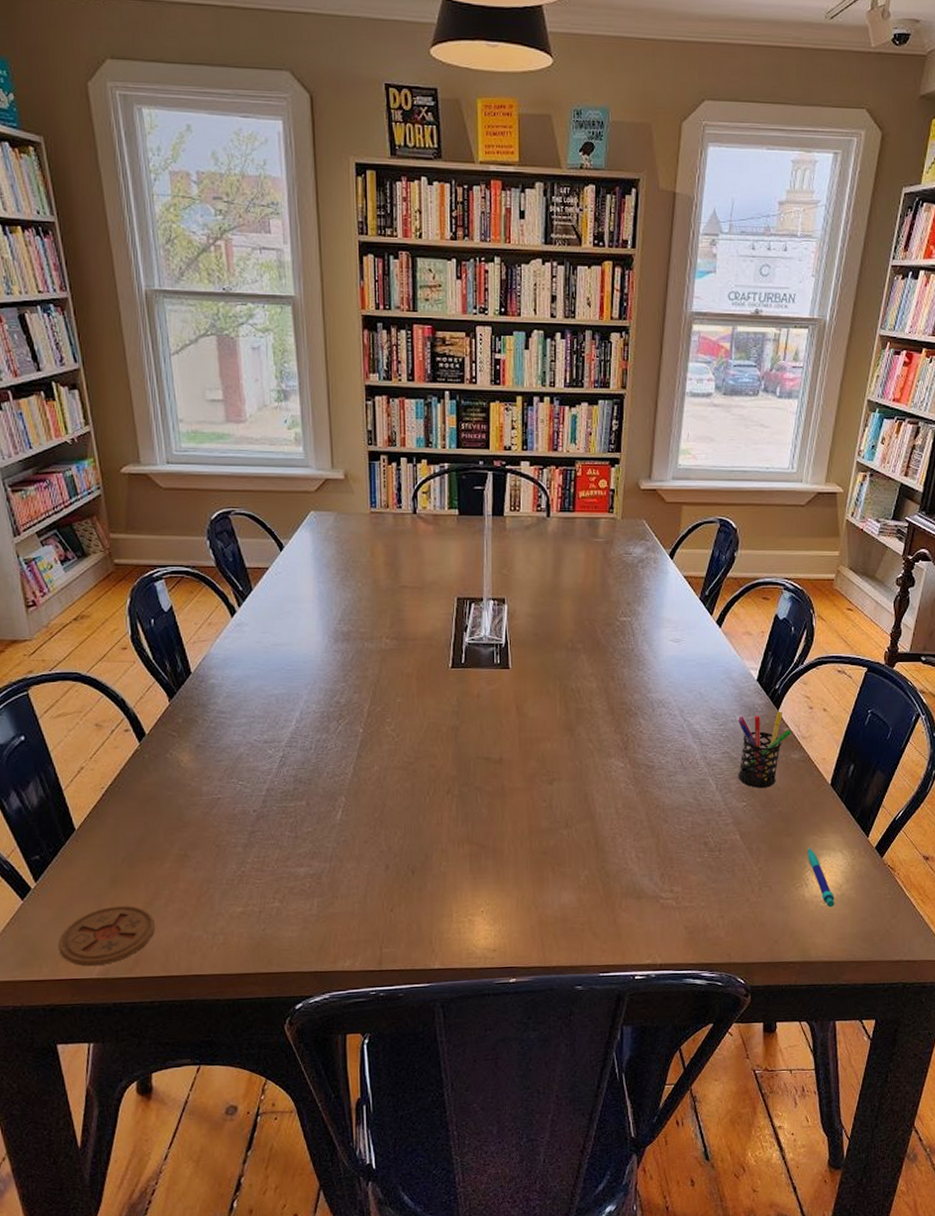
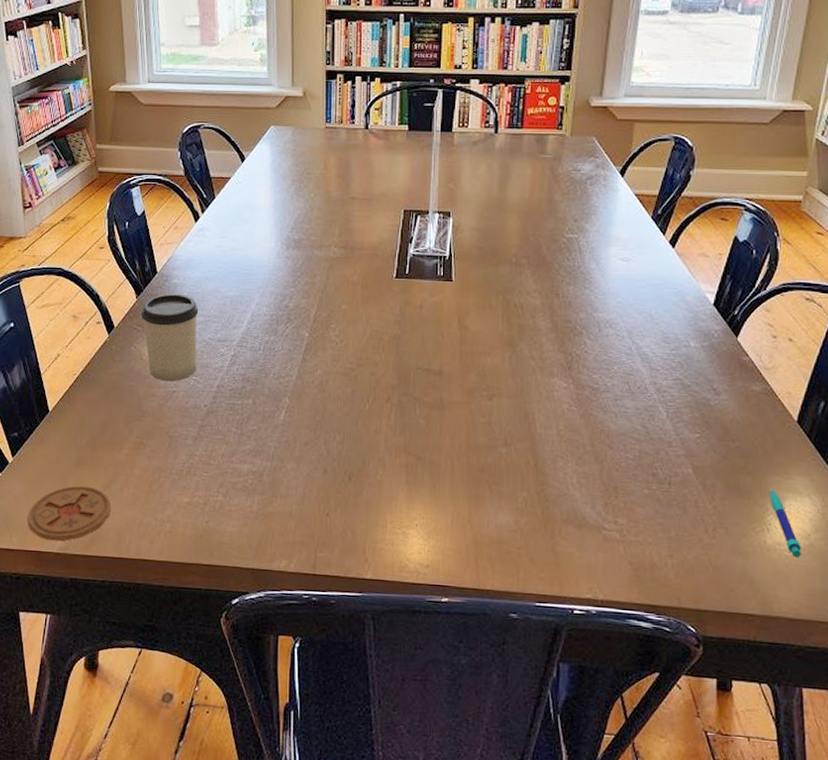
cup: none [176,694,242,788] -> present [141,293,199,382]
pen holder: present [738,711,792,788] -> none [691,338,752,420]

